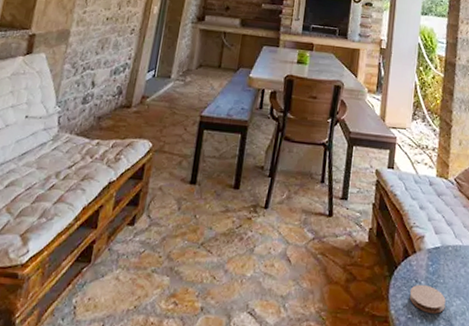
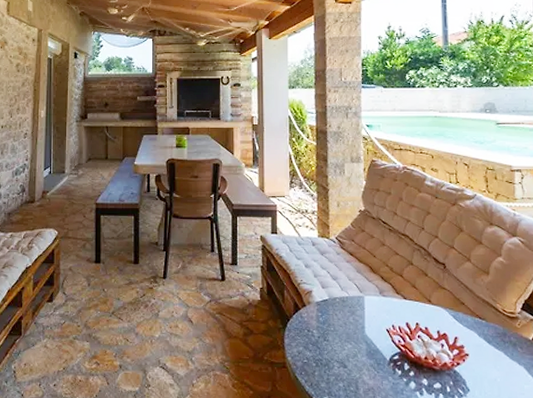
coaster: present [409,284,446,314] -> none [303,333,338,357]

